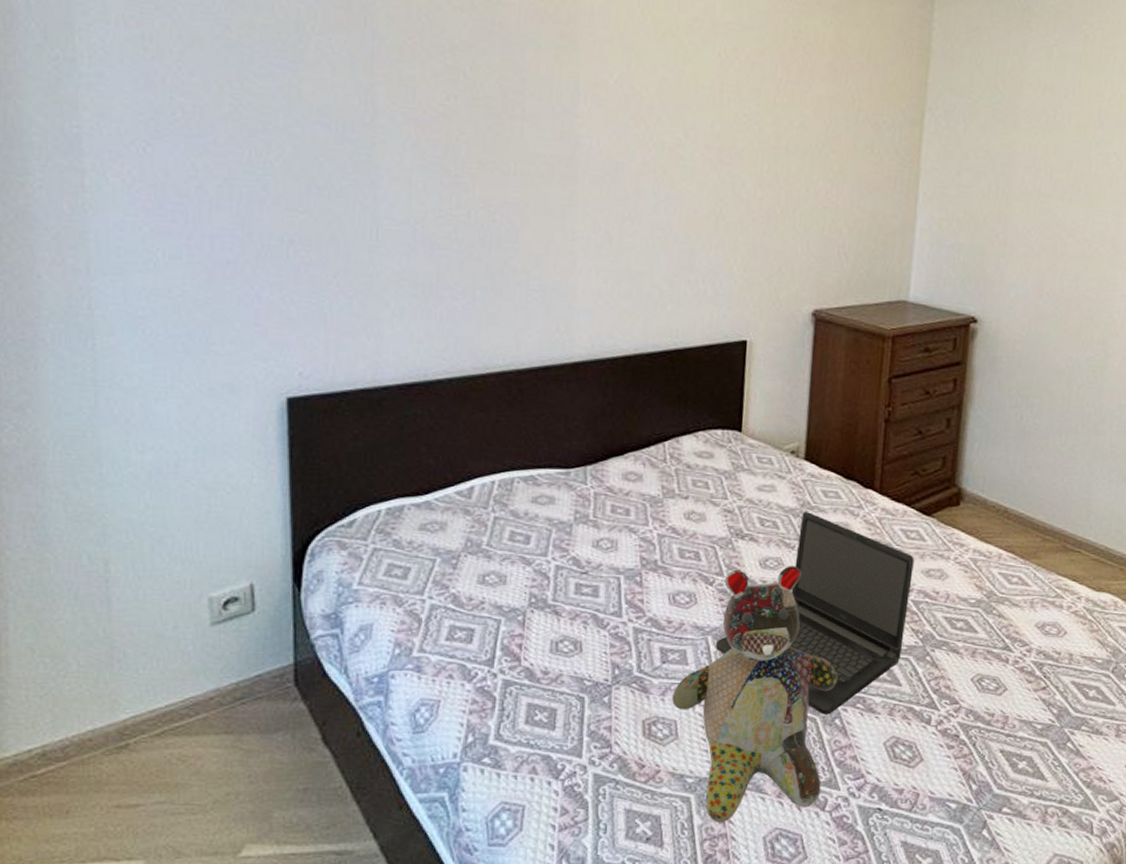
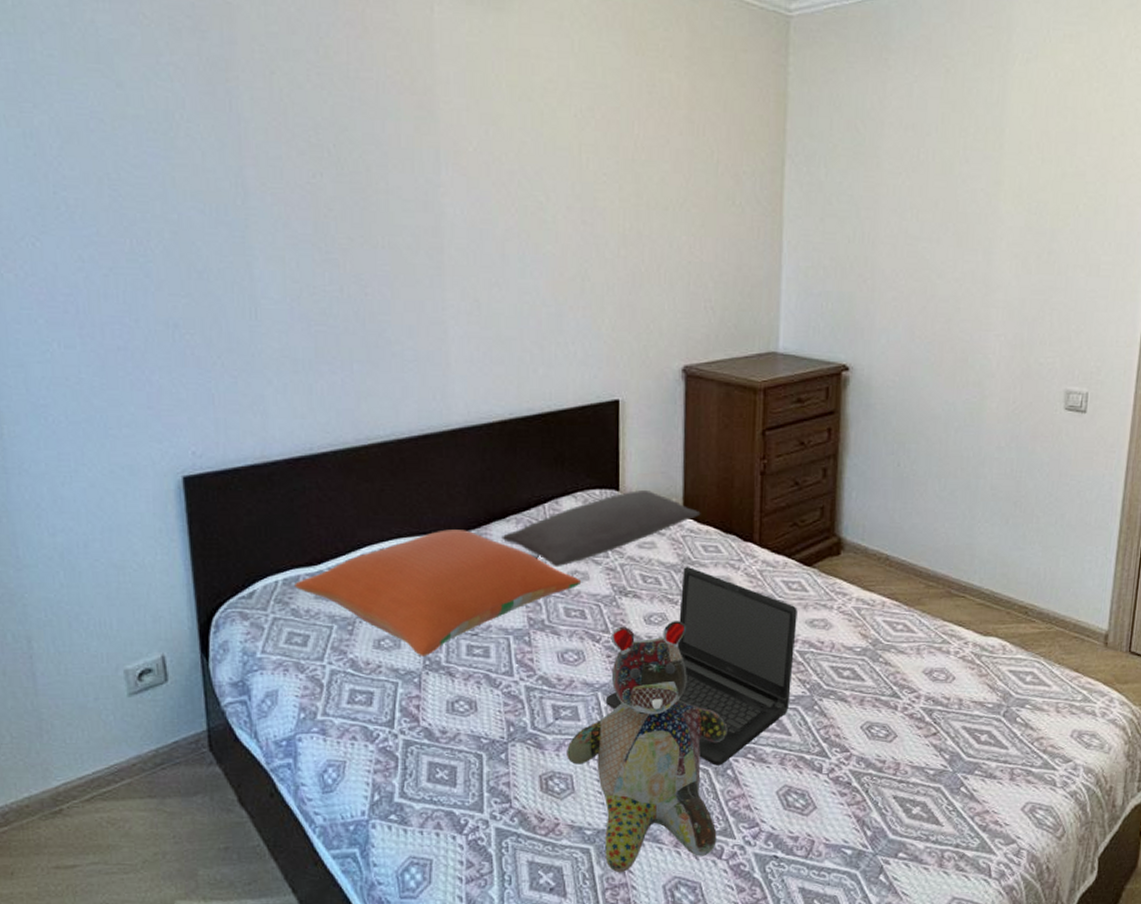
pillow: none [398,464,698,594] -> present [295,529,582,656]
pillow: none [618,432,823,506] -> present [502,490,701,566]

